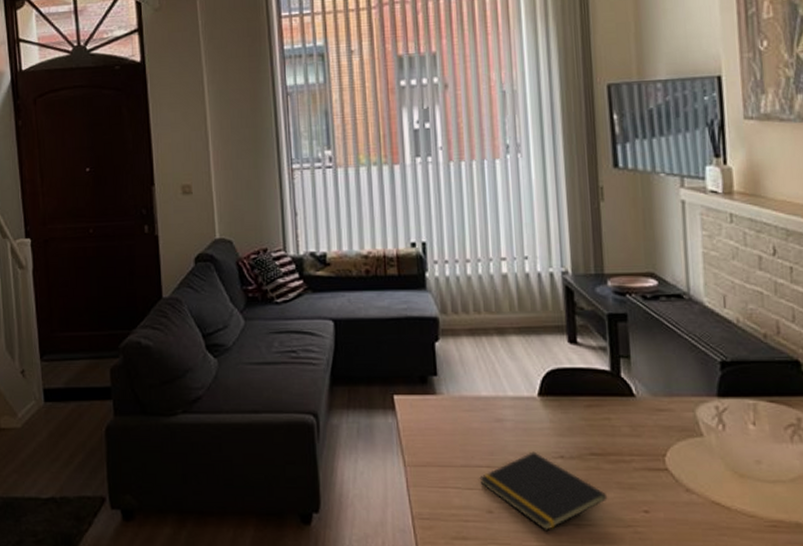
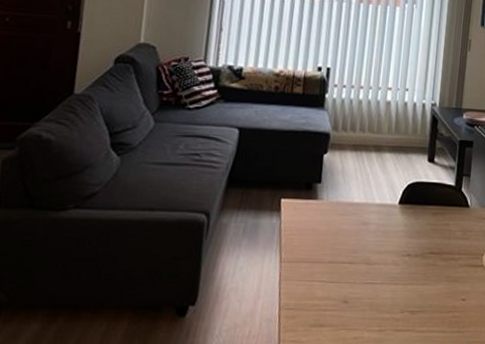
notepad: present [479,451,608,530] -> none [341,250,438,317]

